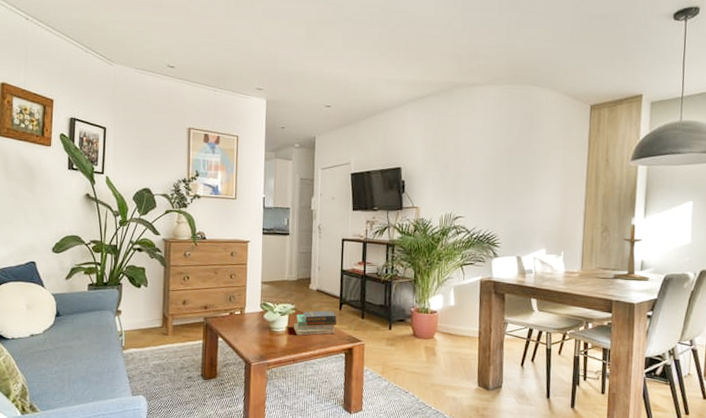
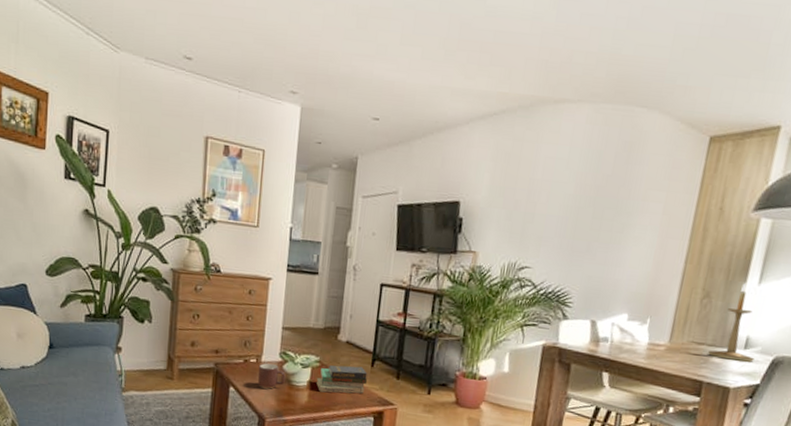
mug: none [242,314,267,337] -> present [257,363,286,389]

